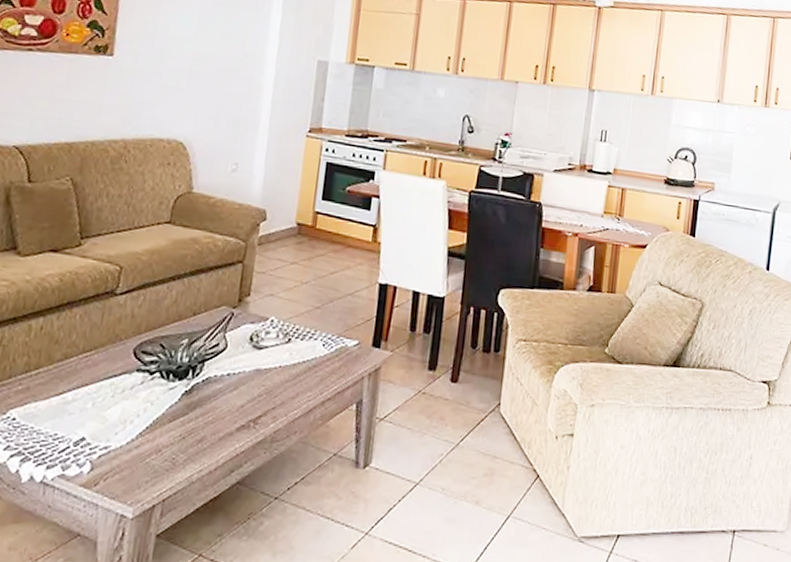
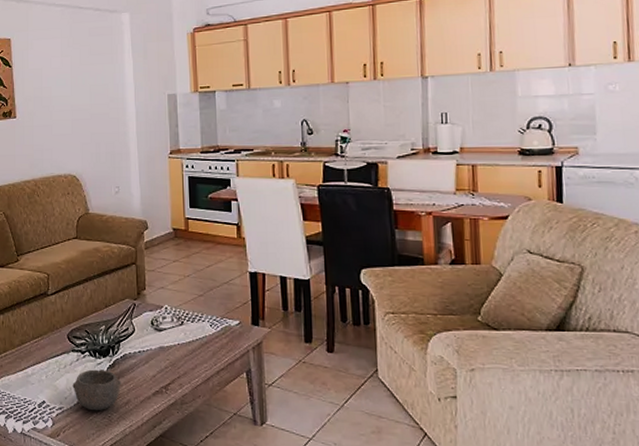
bowl: none [128,395,197,451] -> present [72,369,121,411]

